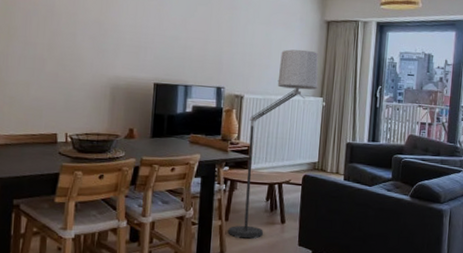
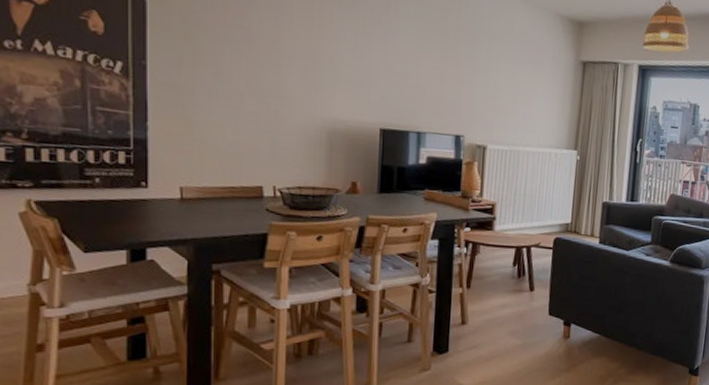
floor lamp: present [228,49,319,239] -> none [470,93,573,308]

